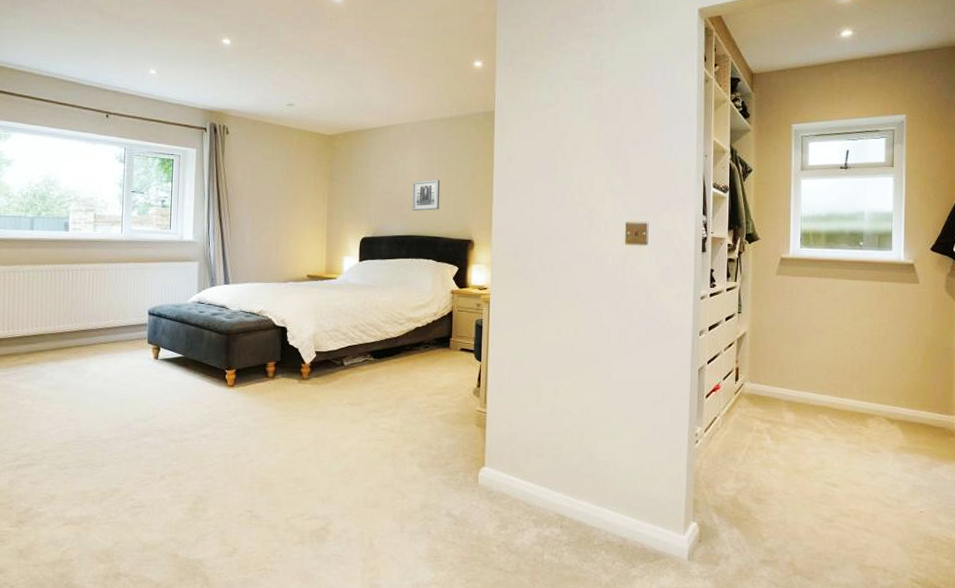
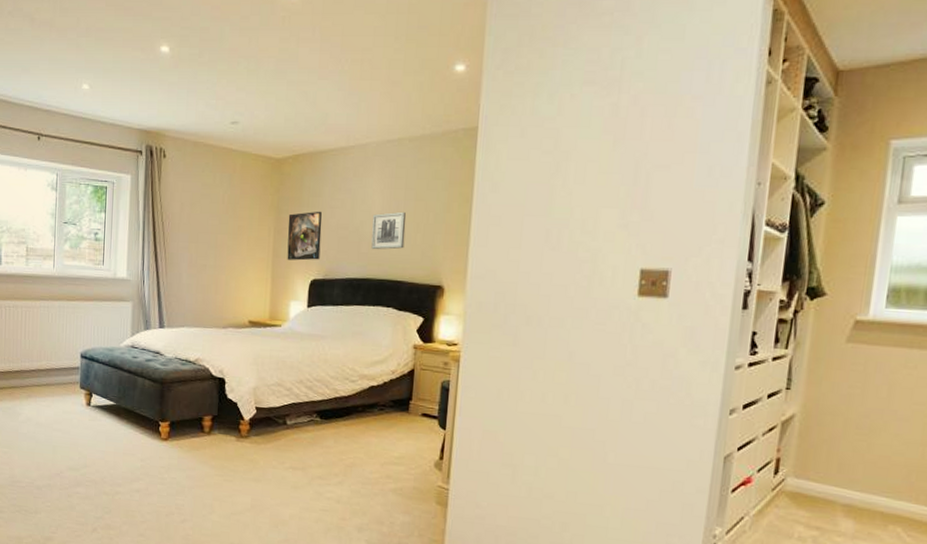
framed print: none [340,179,370,222] -> present [287,211,322,261]

